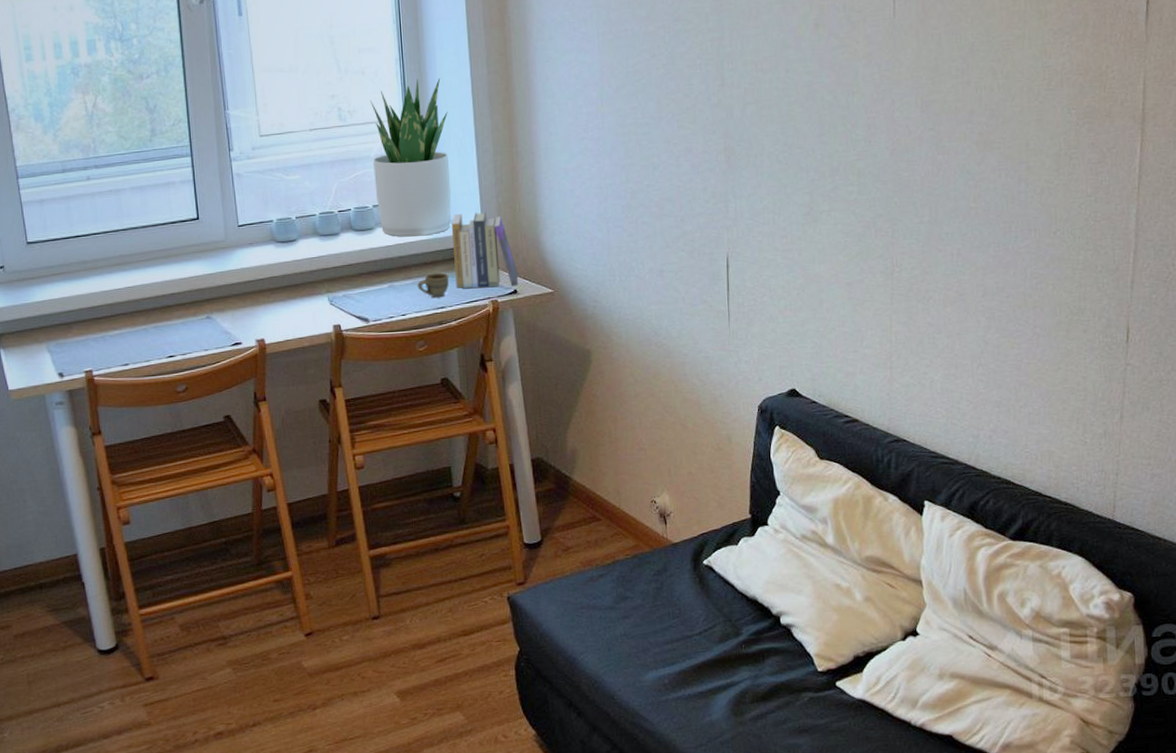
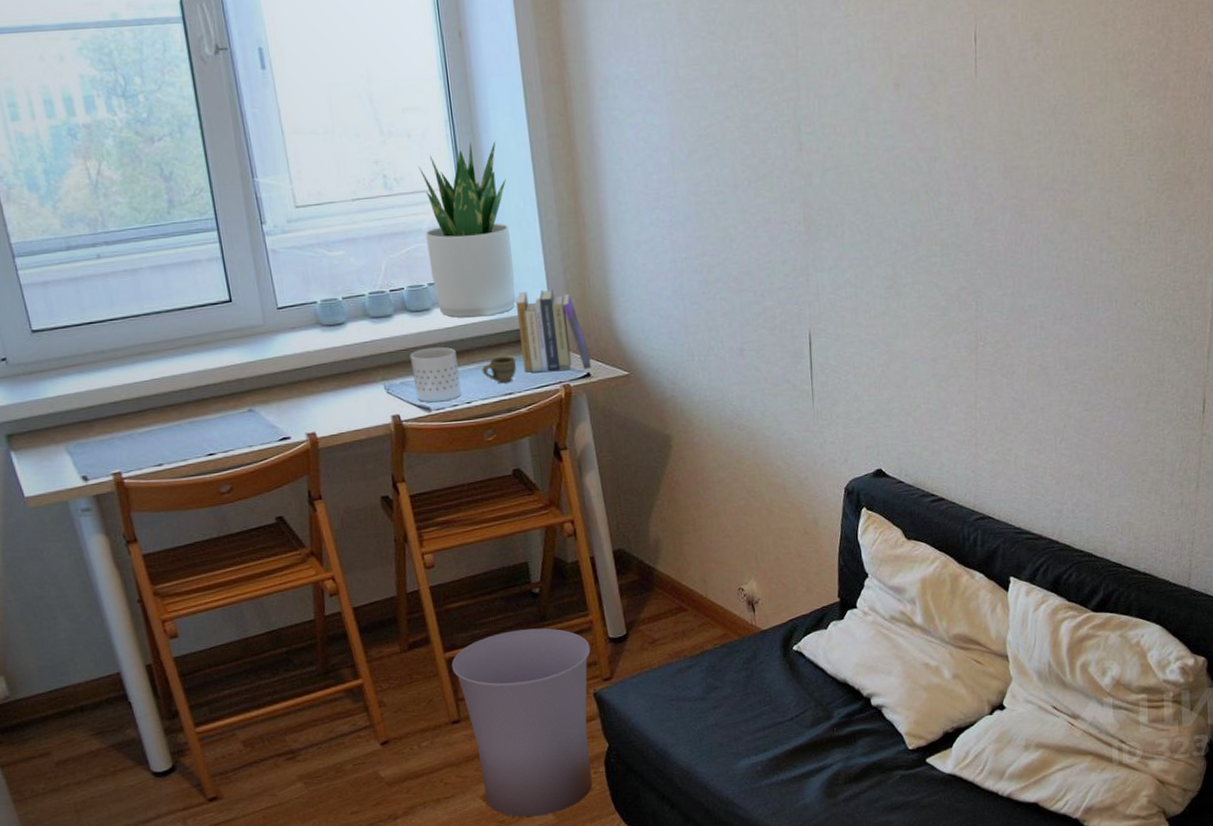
mug: none [353,263,398,314] -> present [410,346,462,403]
waste bin: none [375,531,506,716] -> present [451,628,593,817]

